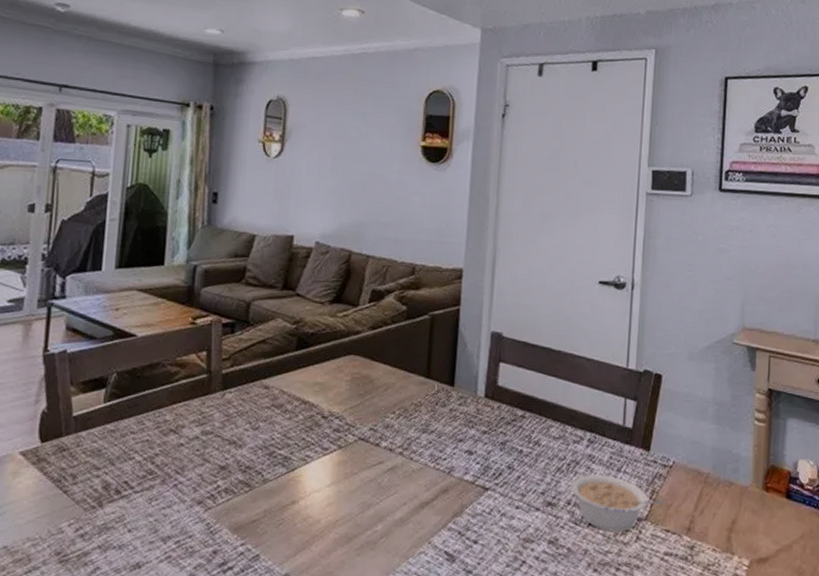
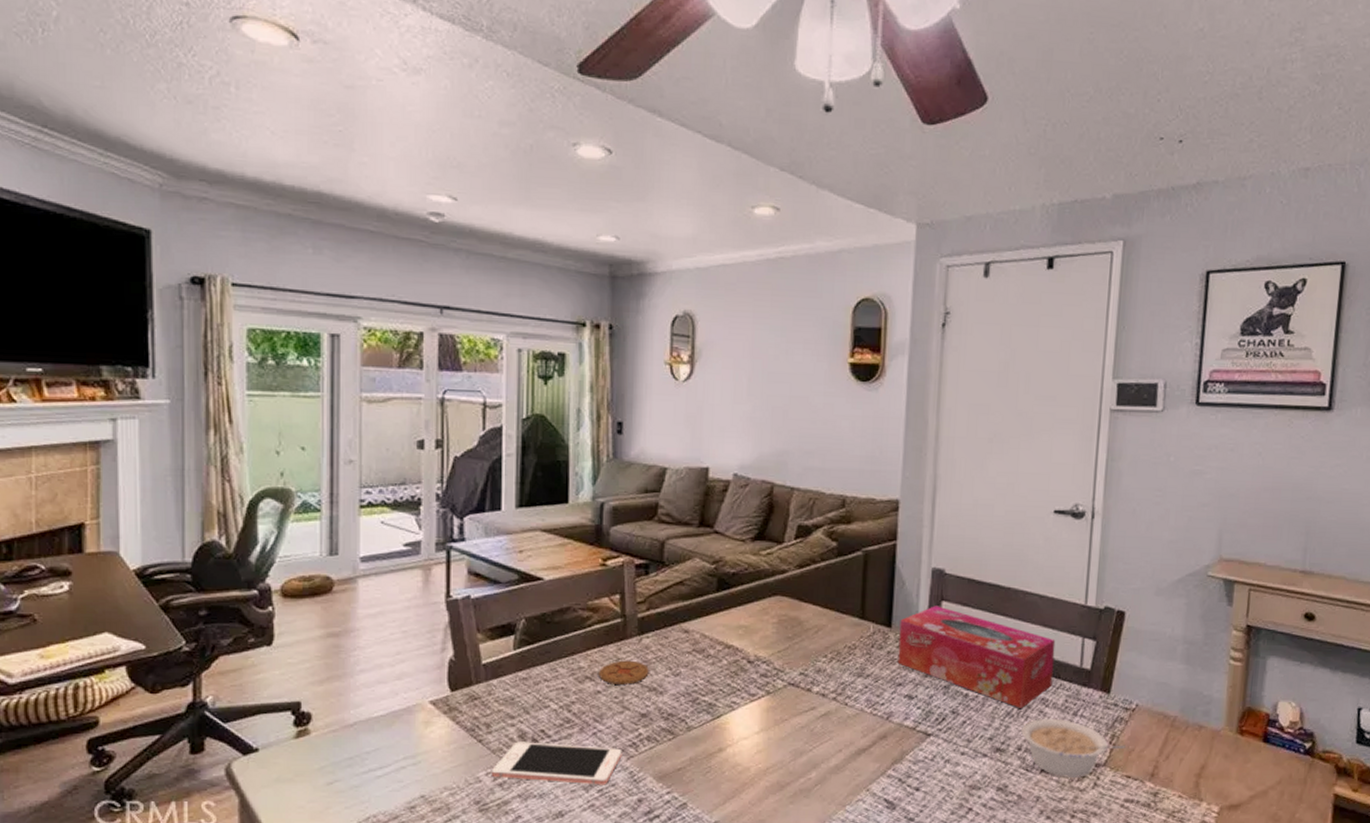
cell phone: none [74,493,201,537] -> present [492,741,622,785]
coaster: none [183,414,230,438] -> present [599,660,649,685]
tissue box: none [459,366,601,464] -> present [897,606,1056,708]

